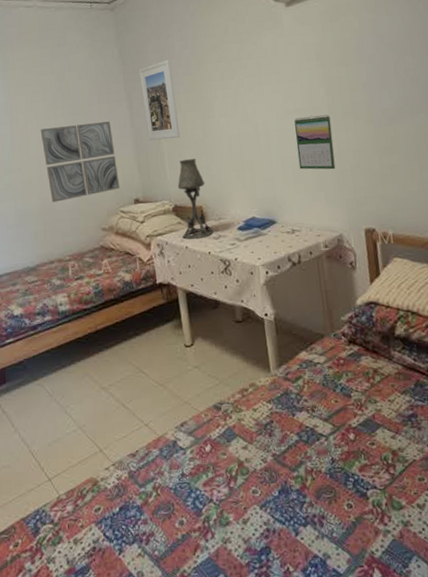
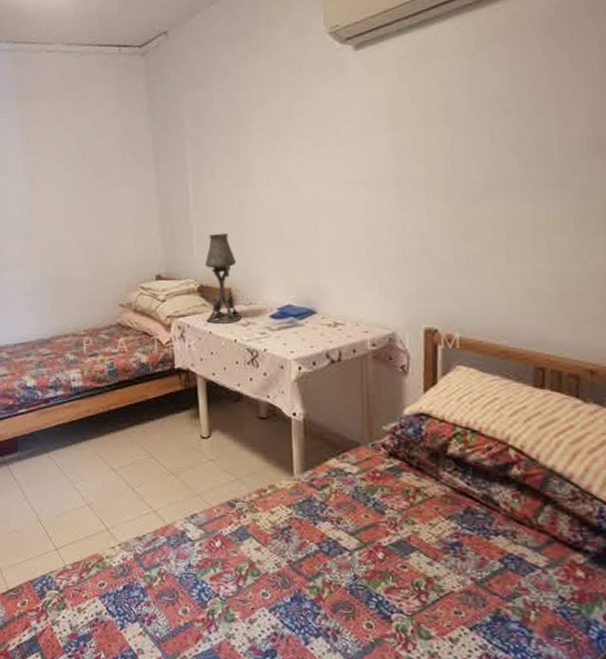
wall art: present [40,121,120,203] -> none [59,186,141,273]
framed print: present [138,59,181,141] -> none [169,115,212,210]
calendar: present [294,114,336,170] -> none [350,188,397,256]

